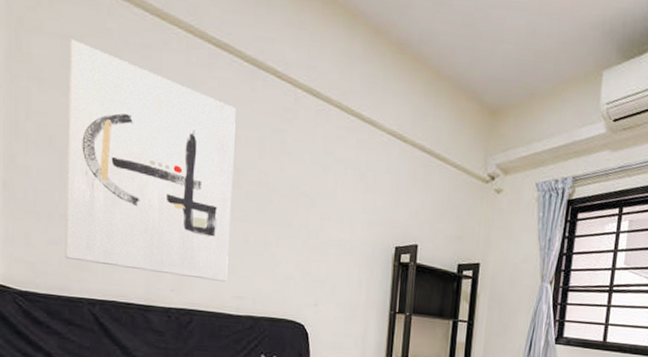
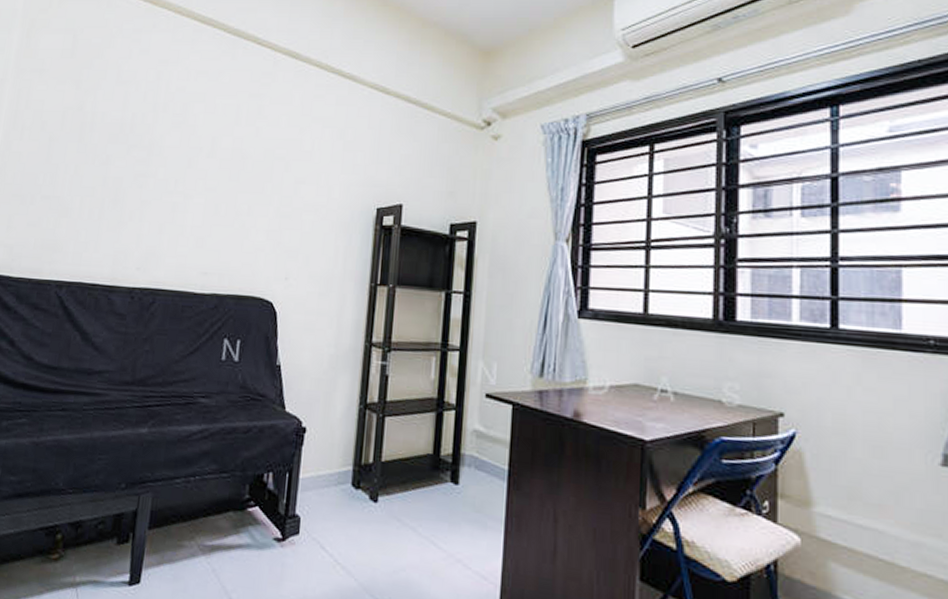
wall art: present [65,39,236,282] -> none [41,32,216,257]

